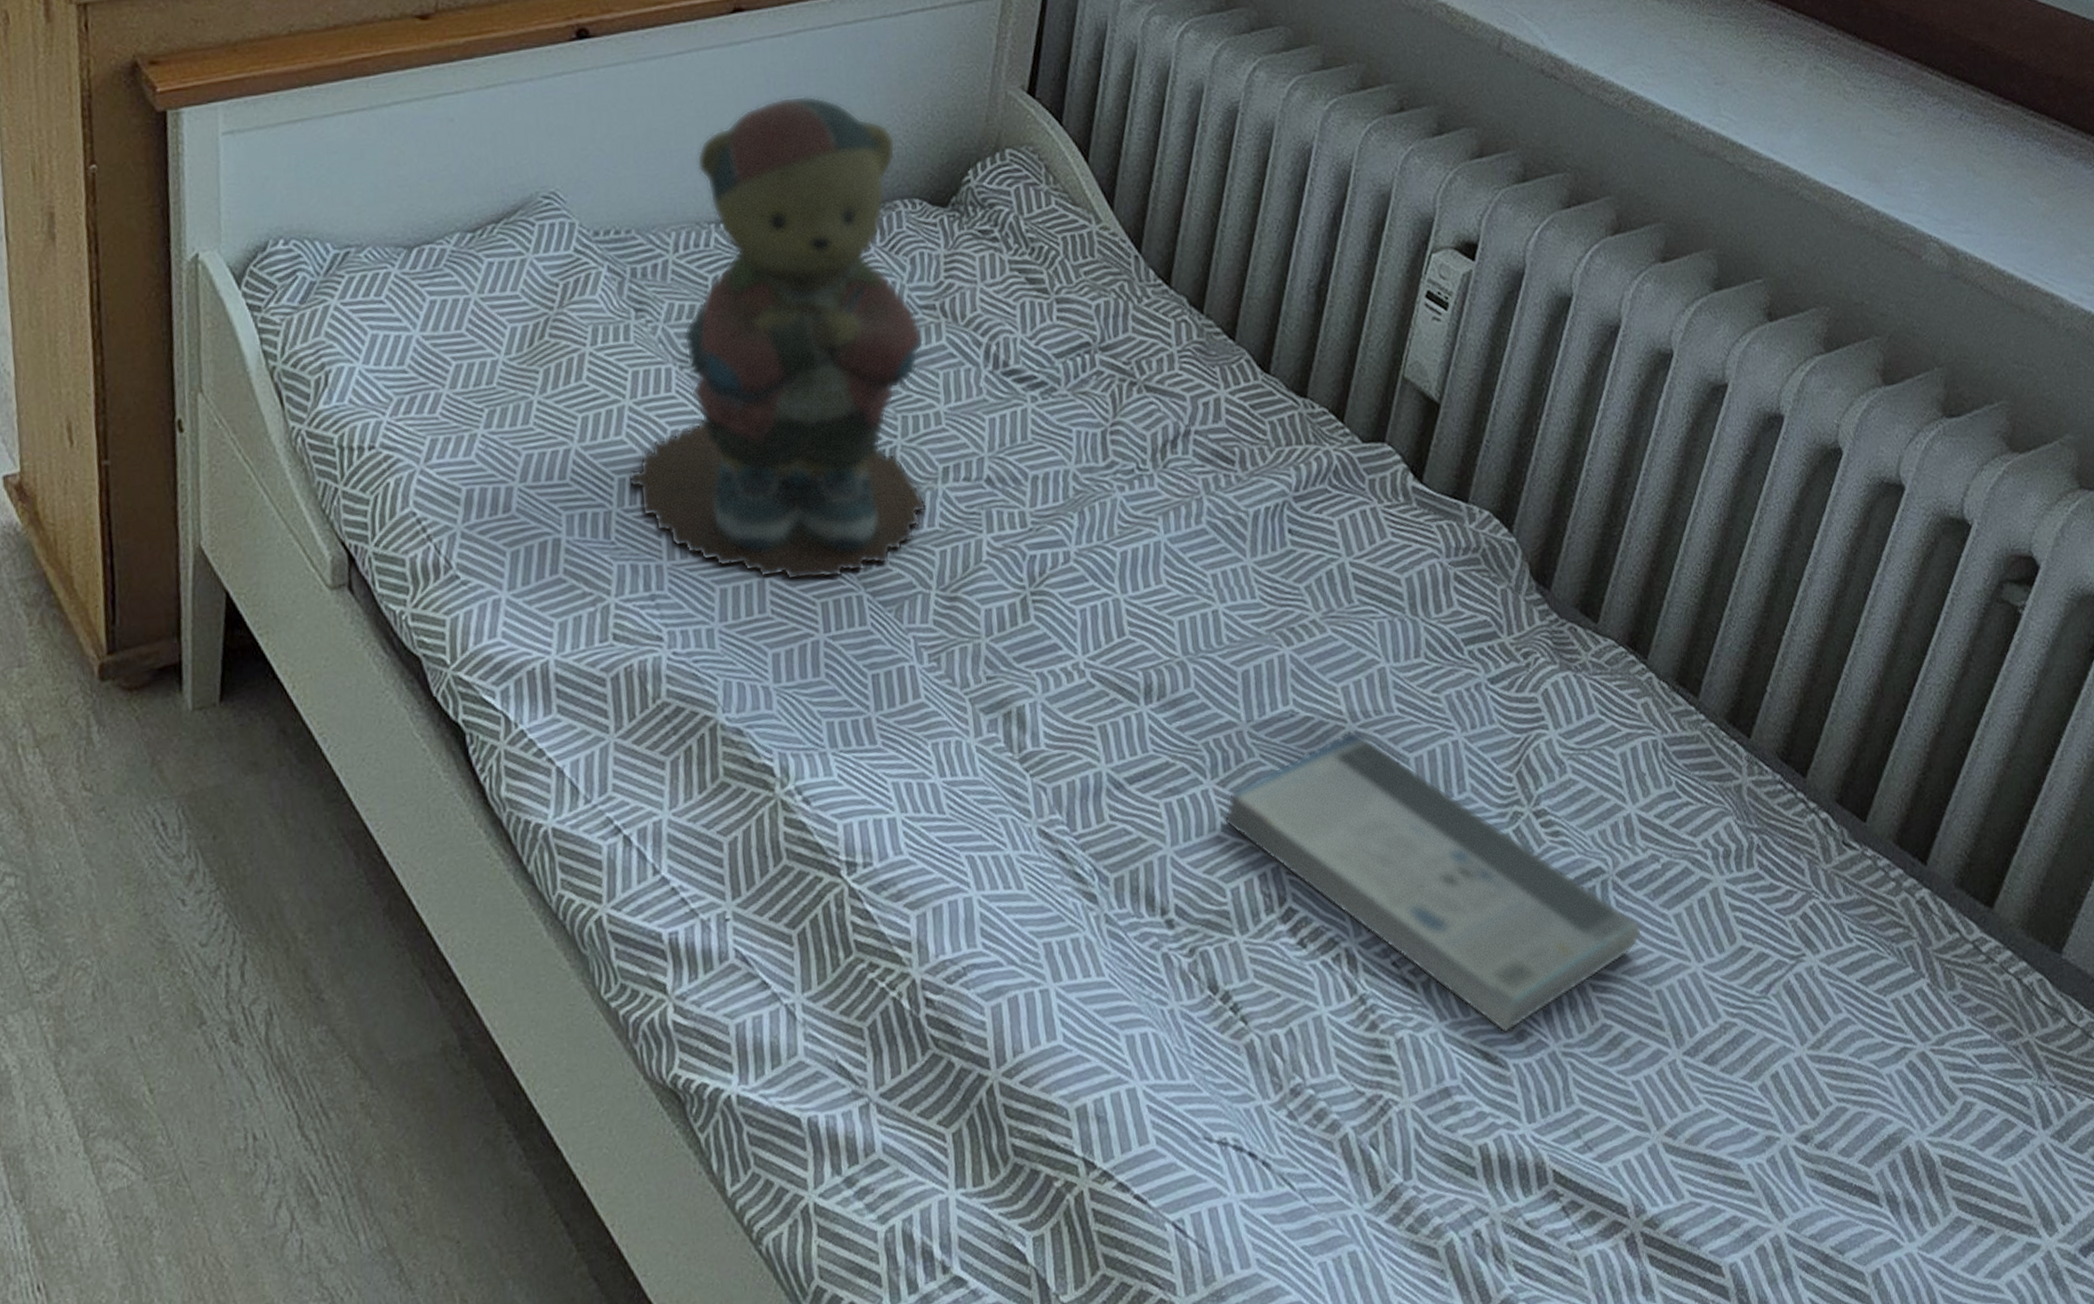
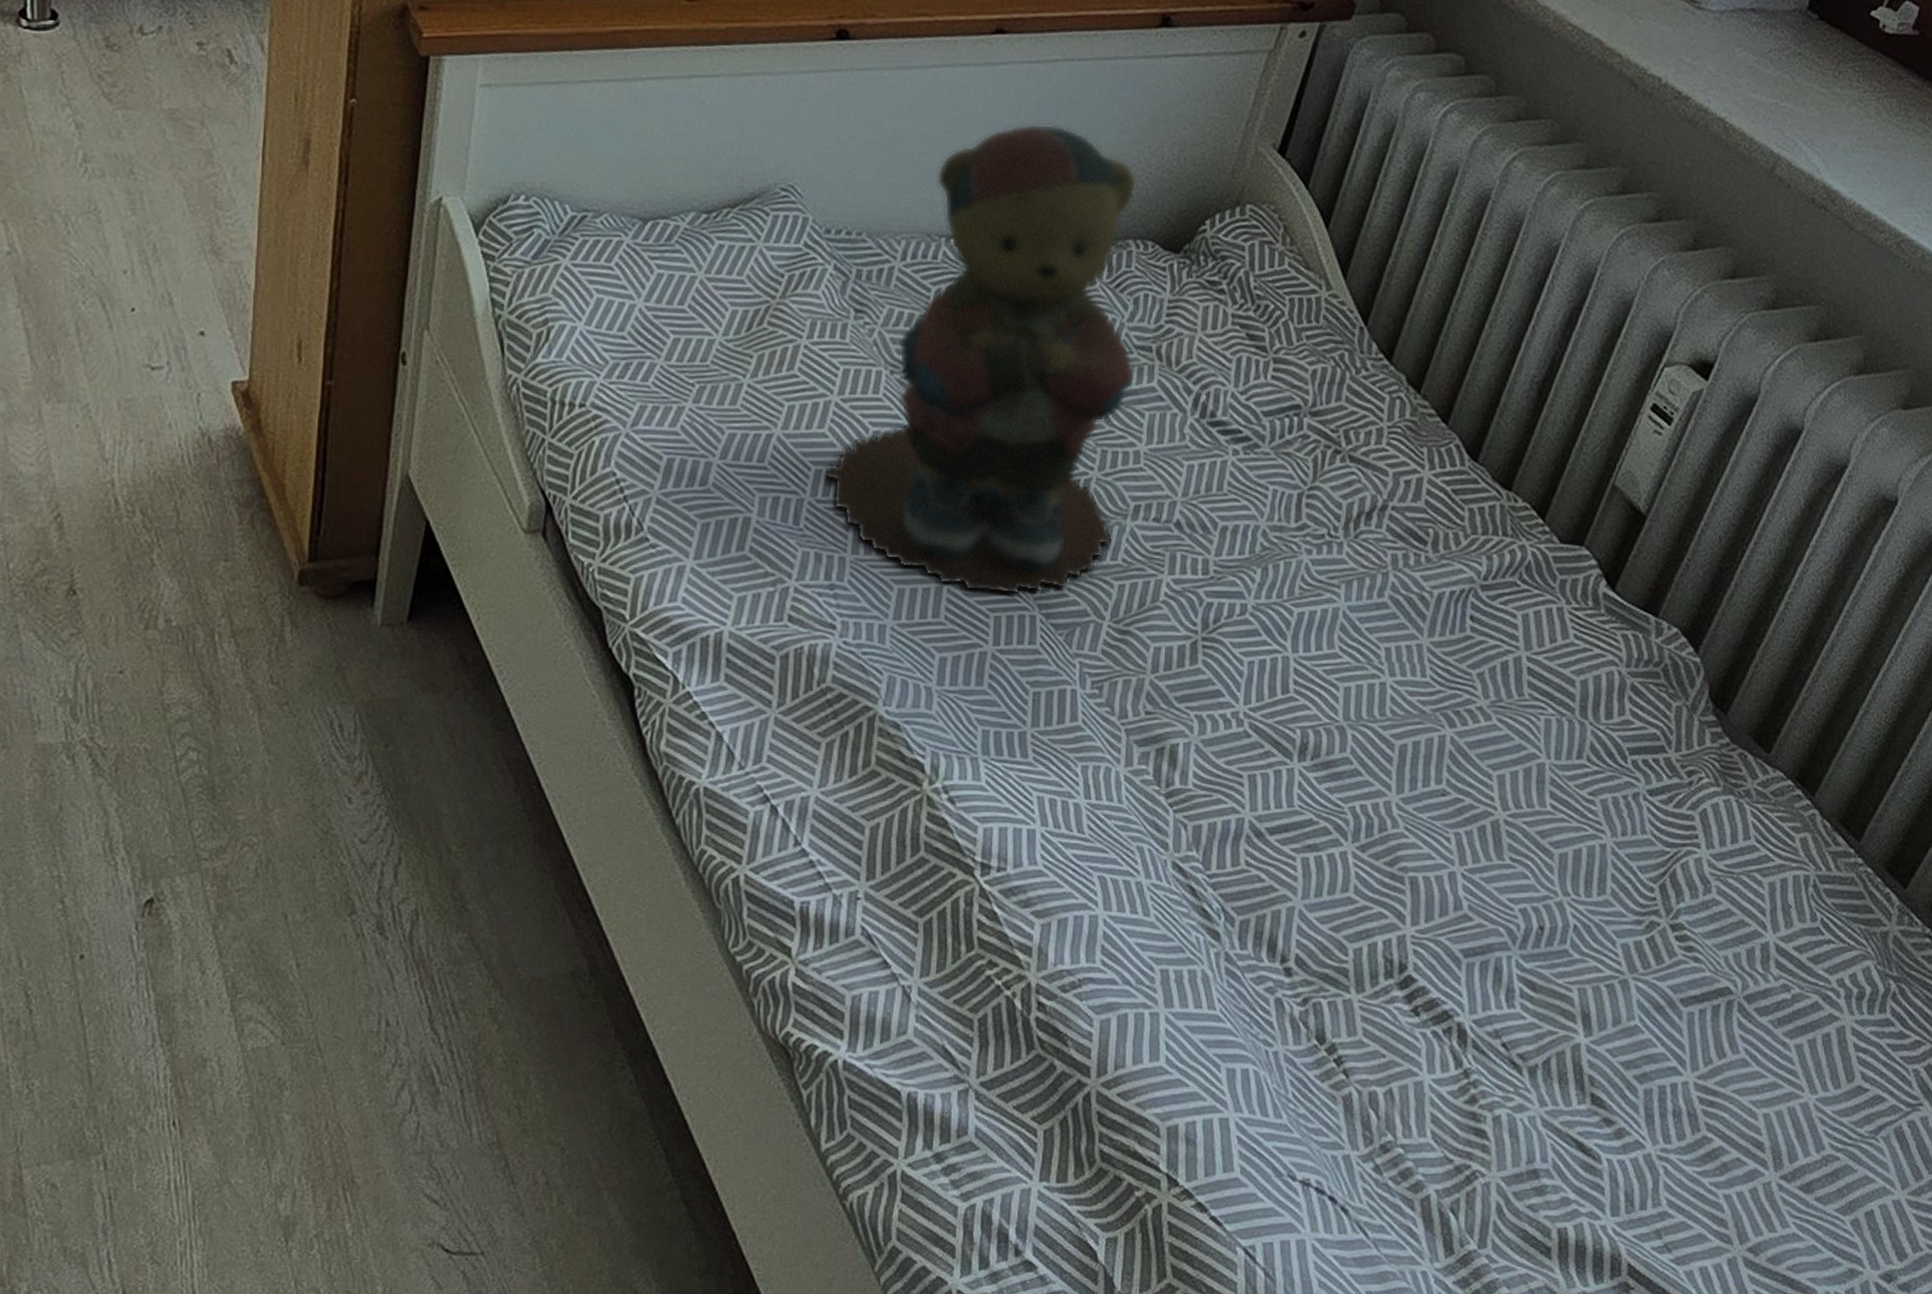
book: present [1223,729,1642,1034] -> none [1357,817,1760,1129]

